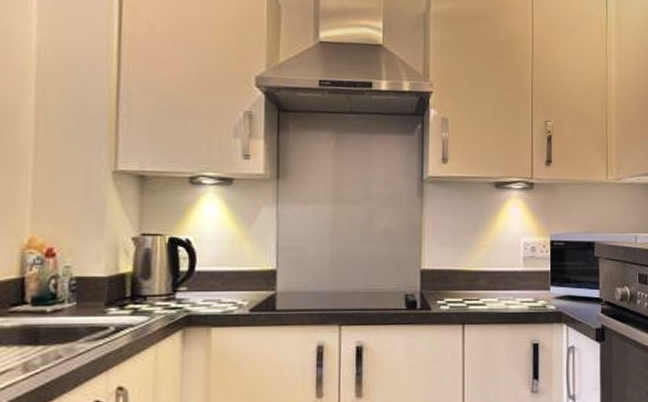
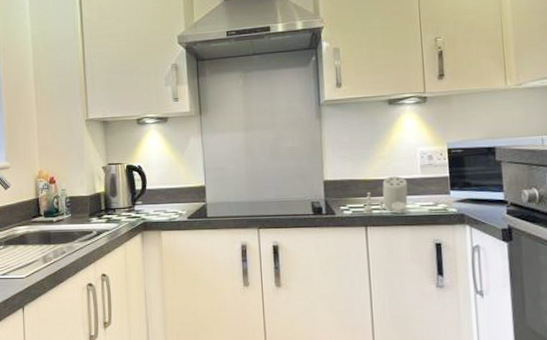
utensil holder: none [461,268,510,310] -> present [362,176,408,215]

